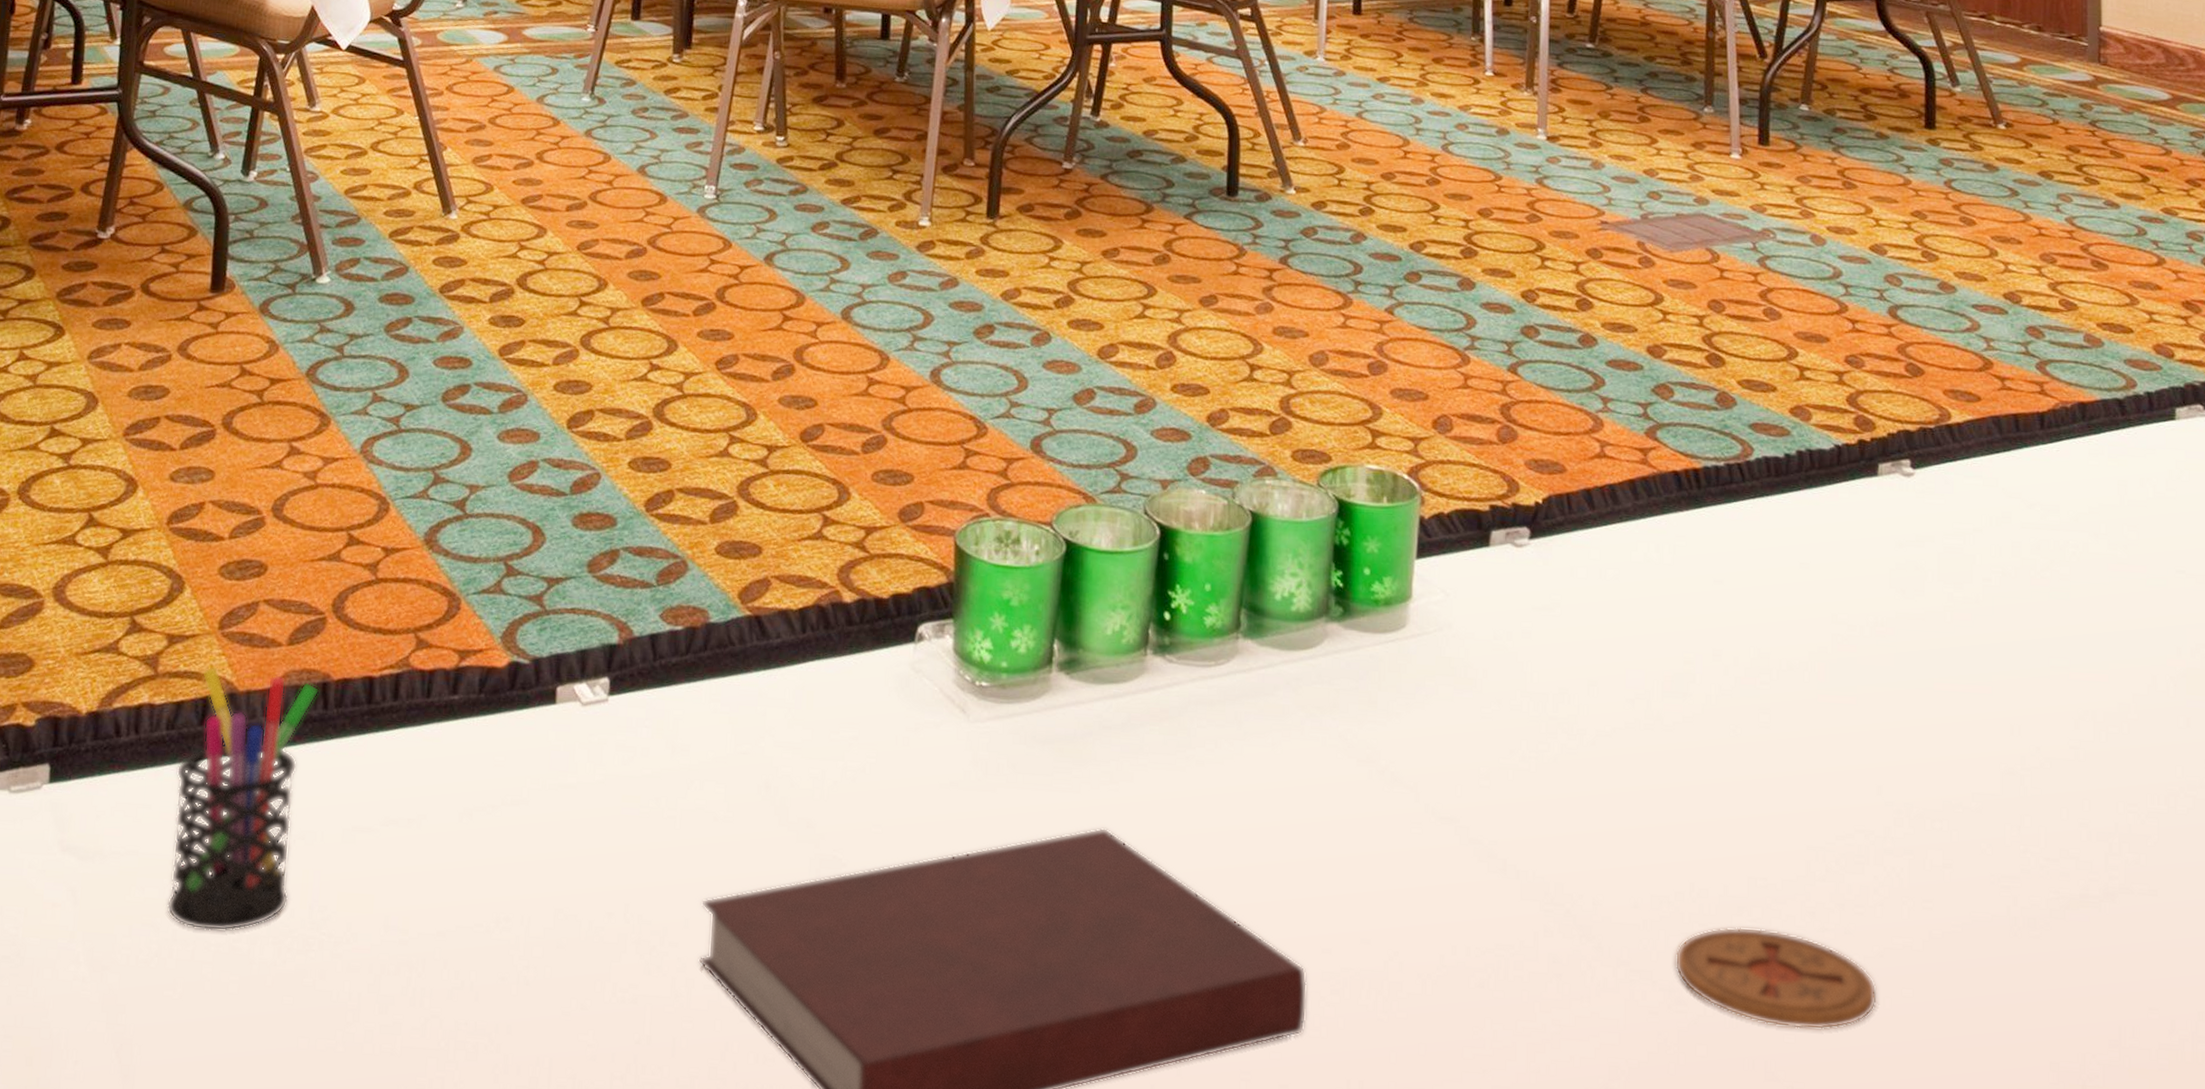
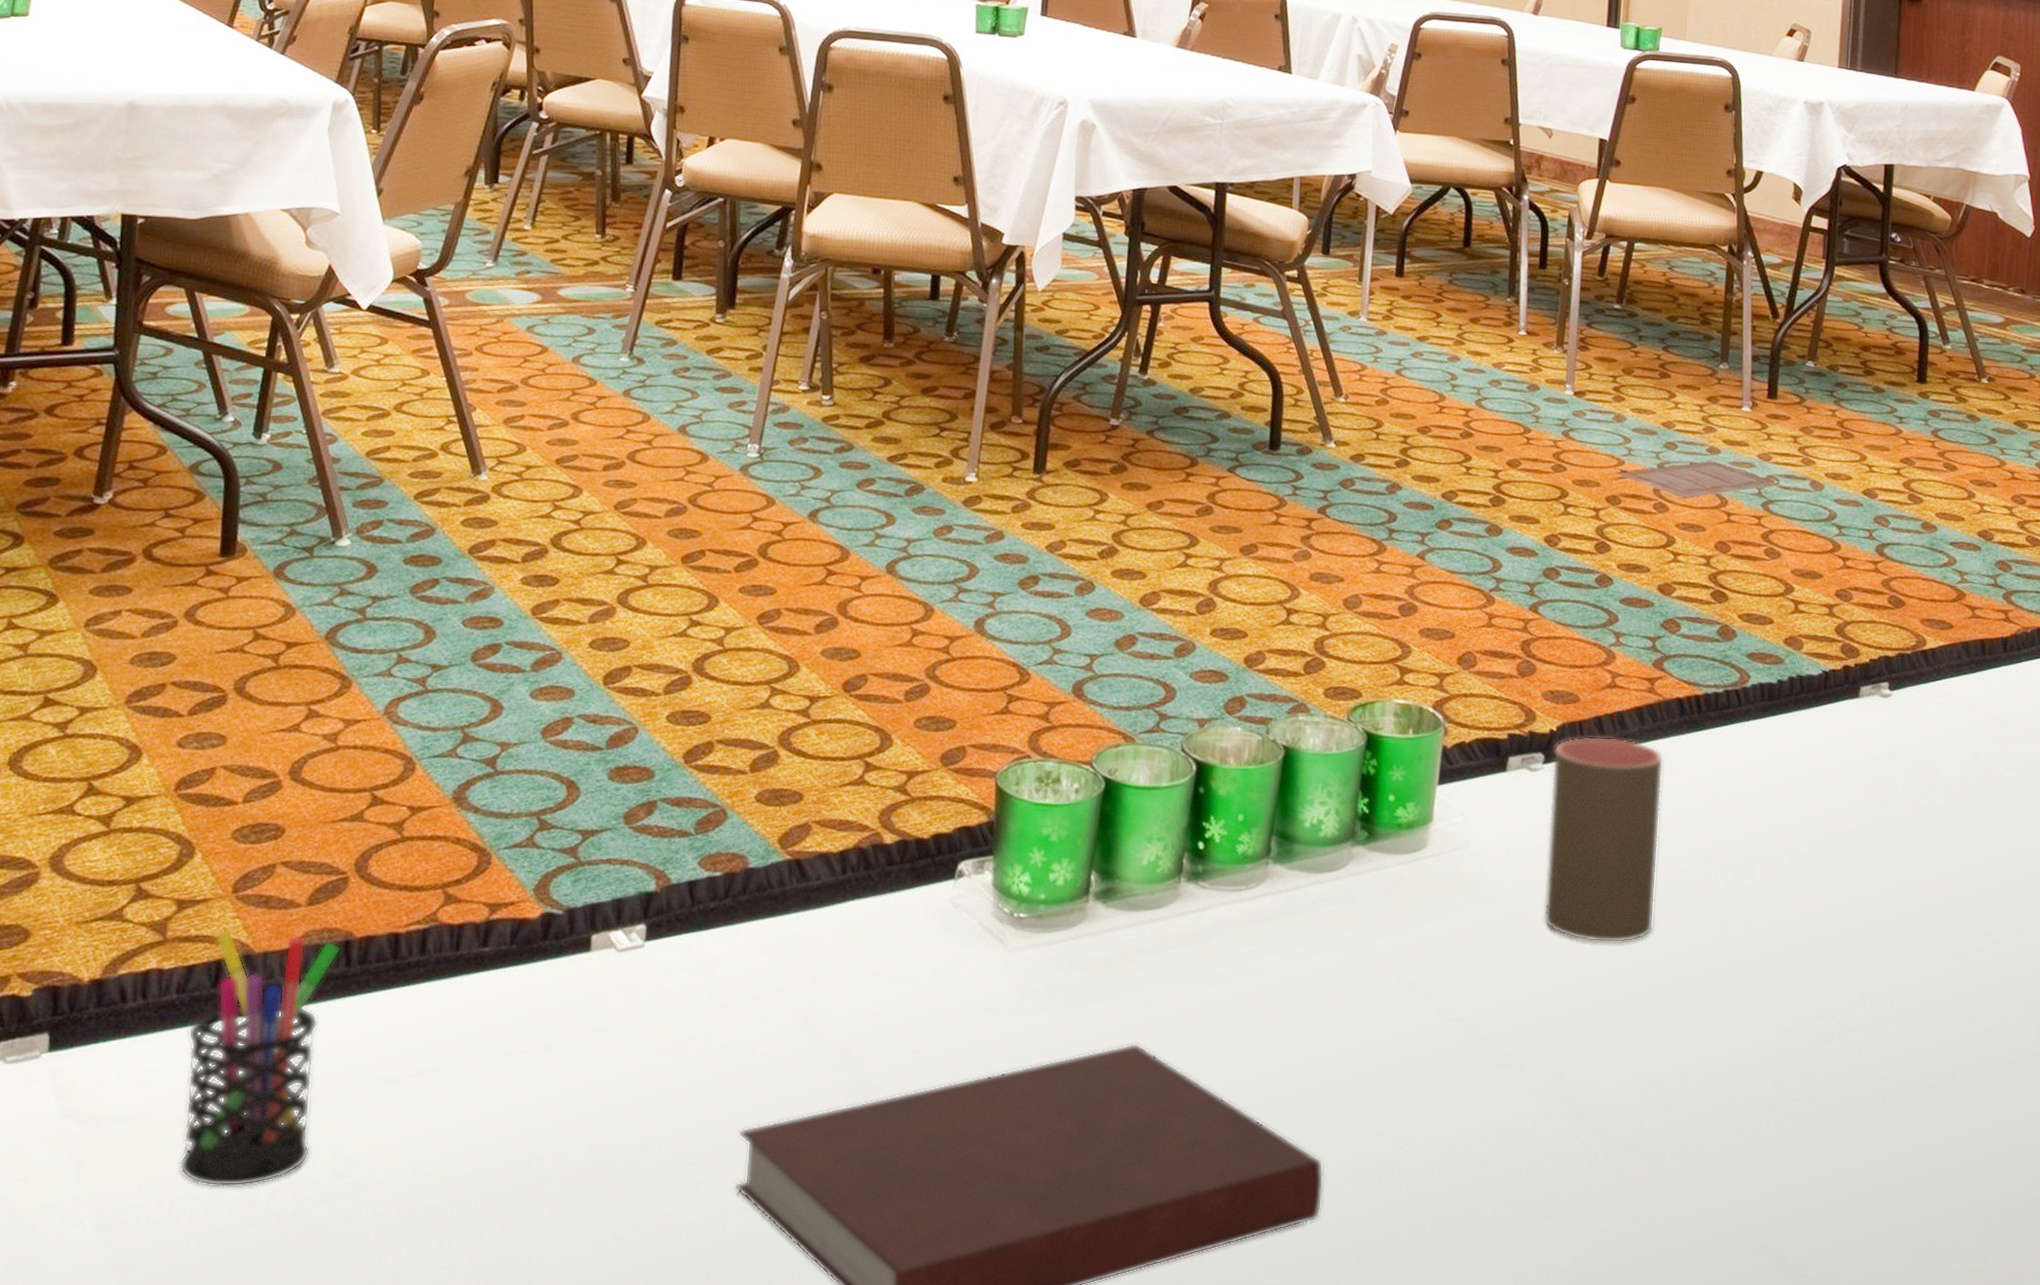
cup: none [1537,510,1662,742] -> present [1544,736,1664,943]
coaster: present [1675,926,1877,1030] -> none [1659,1102,1836,1188]

